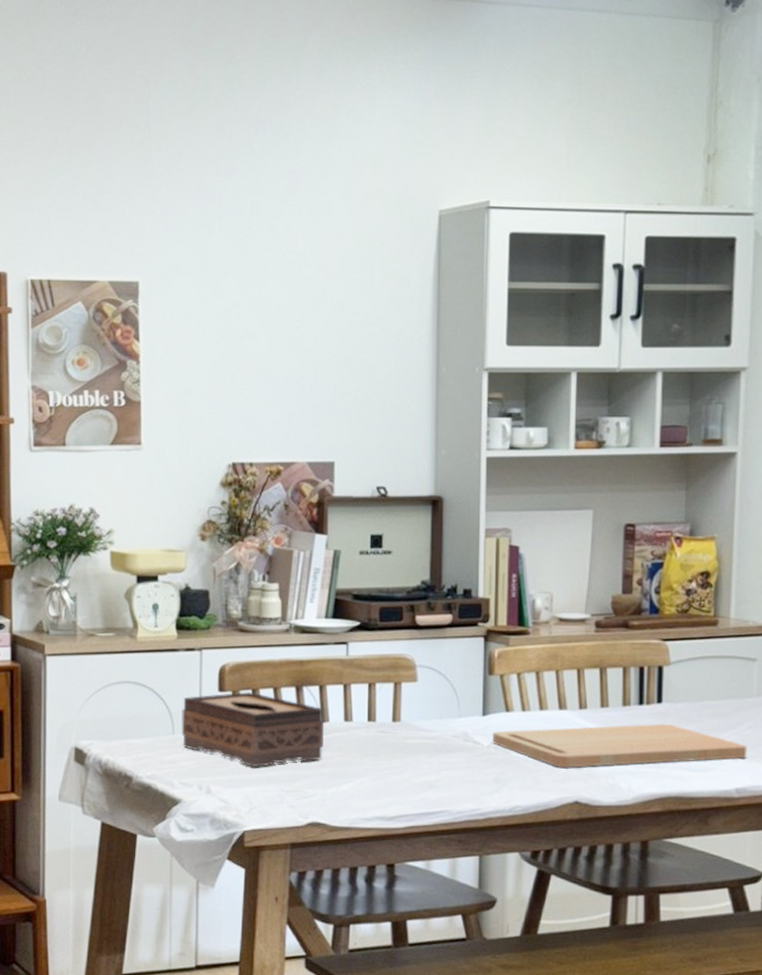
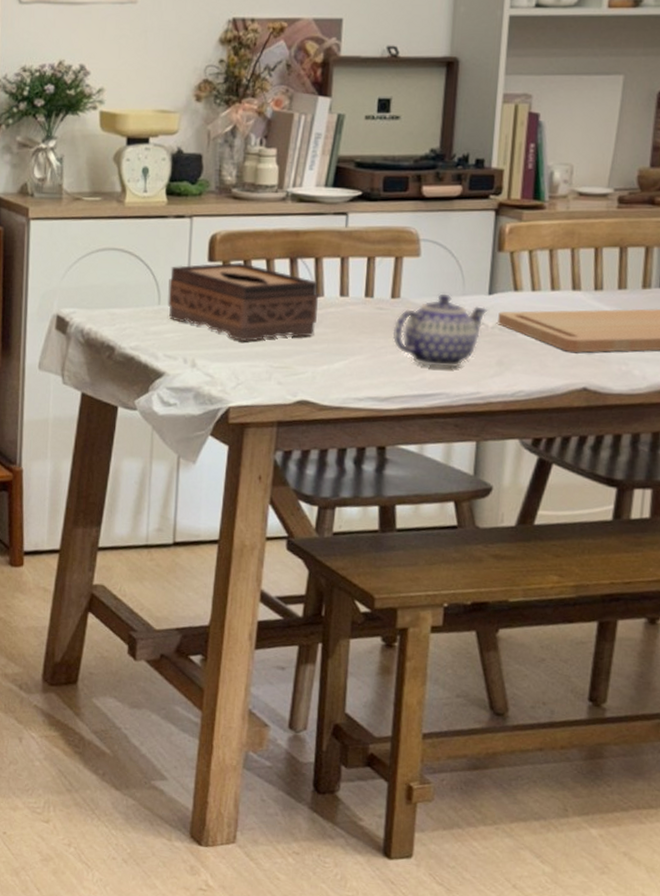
teapot: none [395,716,483,786] -> present [392,293,488,368]

